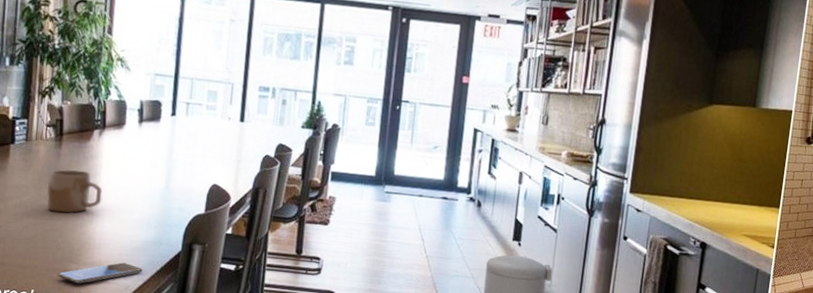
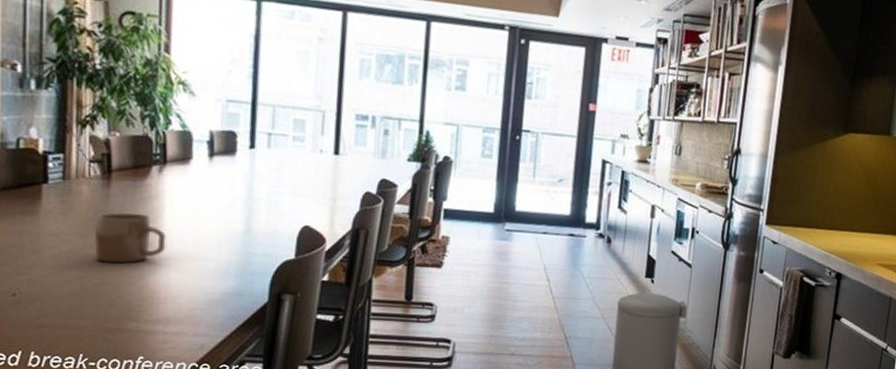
smartphone: present [58,262,143,284] -> none [113,318,221,345]

